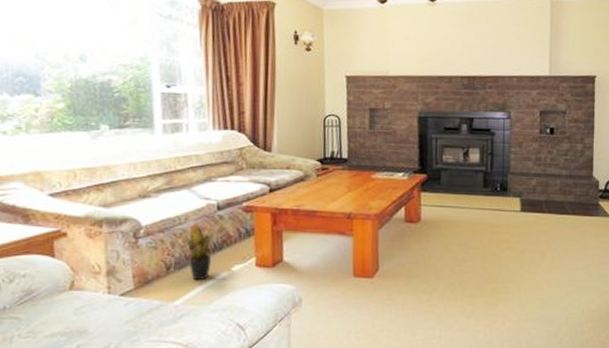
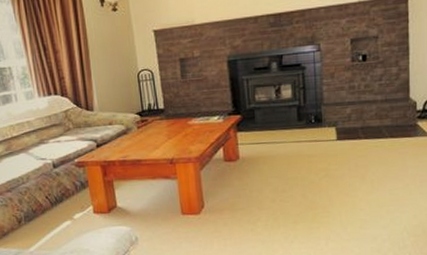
potted plant: present [180,224,215,281] -> none [25,182,56,230]

